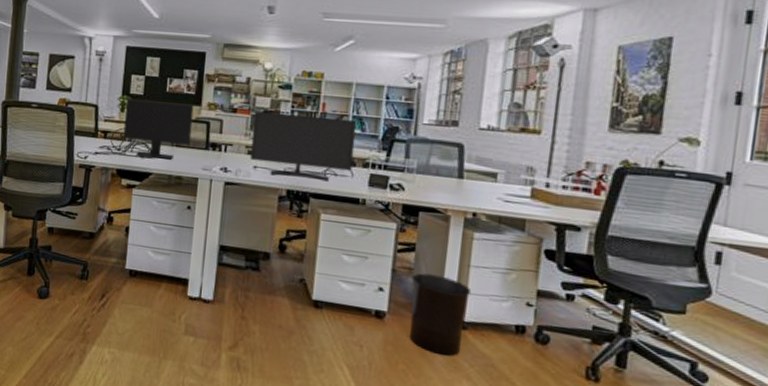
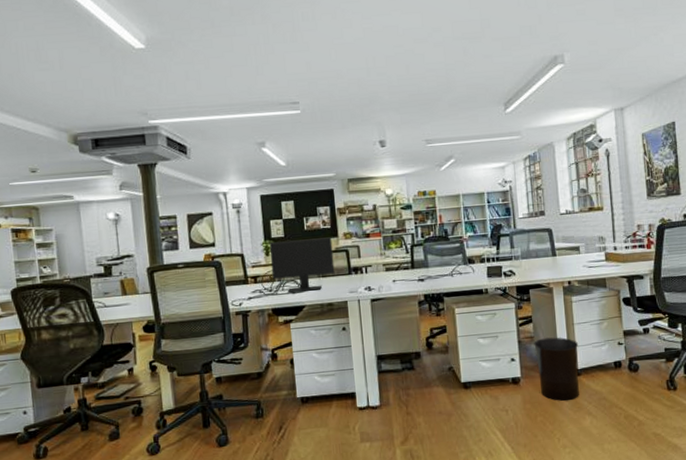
computer monitor: present [250,110,357,182] -> none [384,225,473,285]

